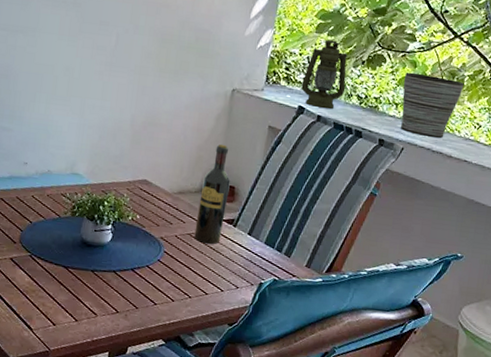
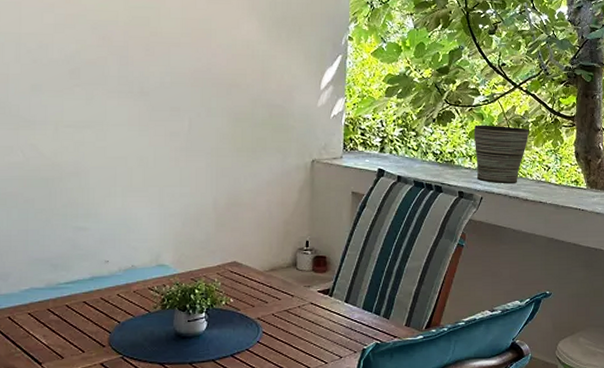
wine bottle: present [194,144,230,244] -> none [291,216,321,317]
lantern: present [301,39,347,109] -> none [378,101,421,169]

